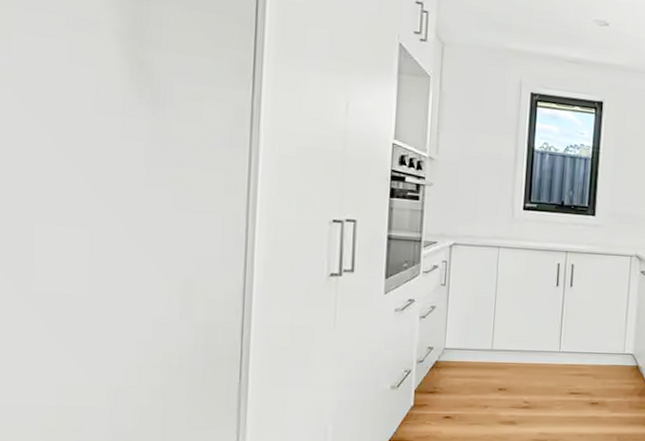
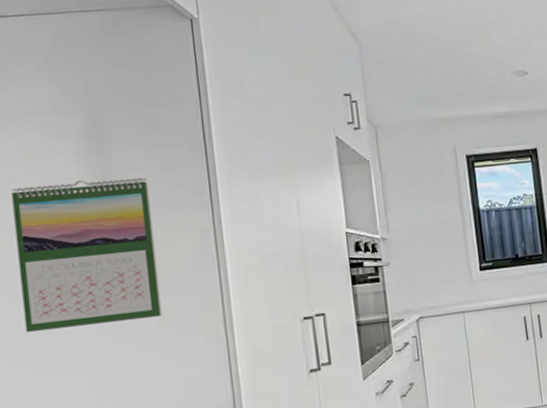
calendar: none [22,18,187,188] -> present [11,177,163,332]

